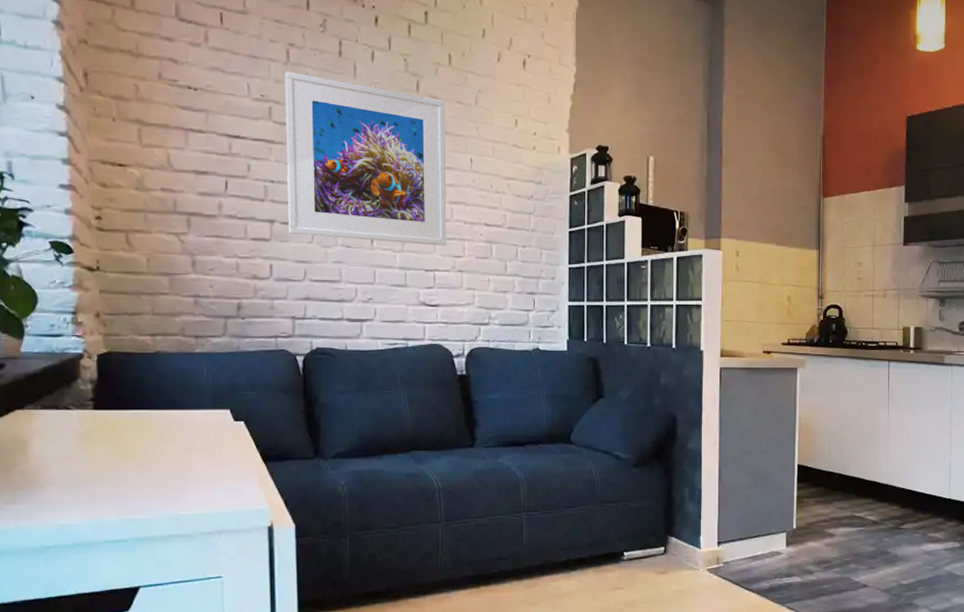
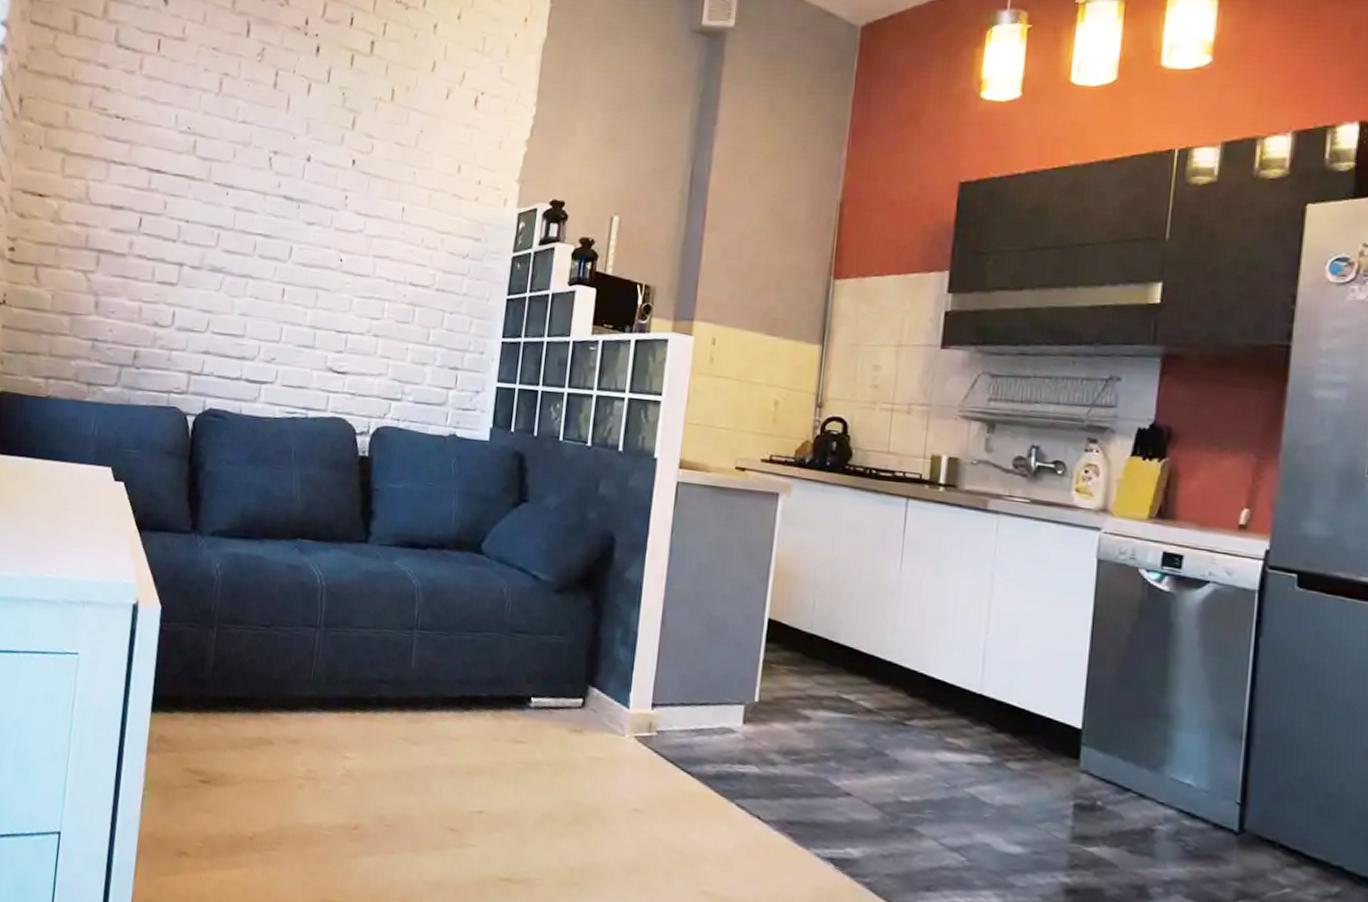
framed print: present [284,71,447,246] -> none [197,102,382,305]

